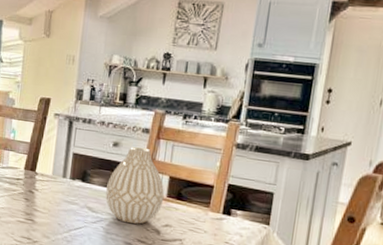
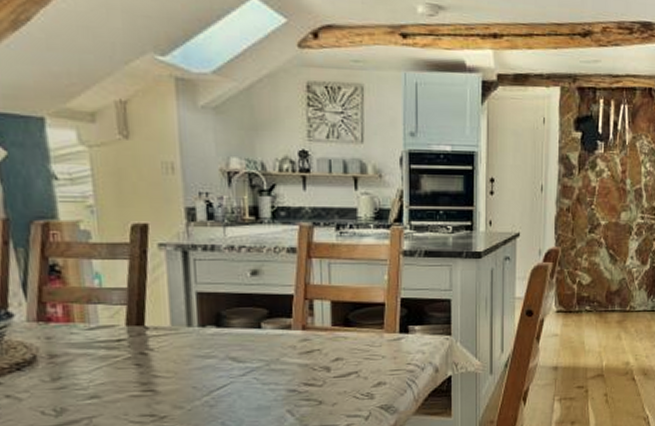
vase: present [105,146,165,224] -> none [251,271,329,366]

